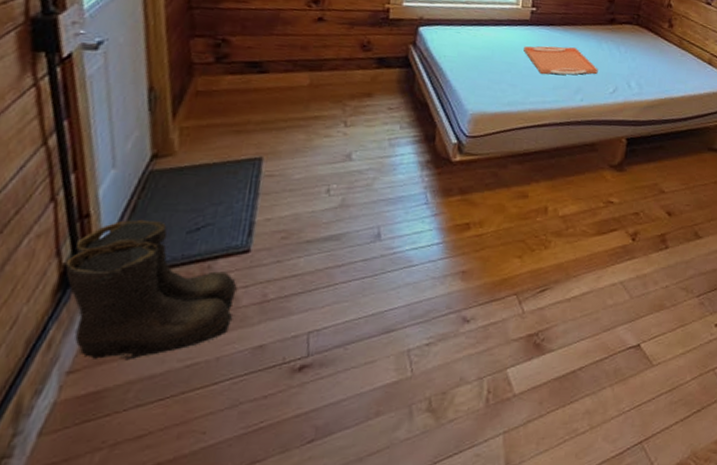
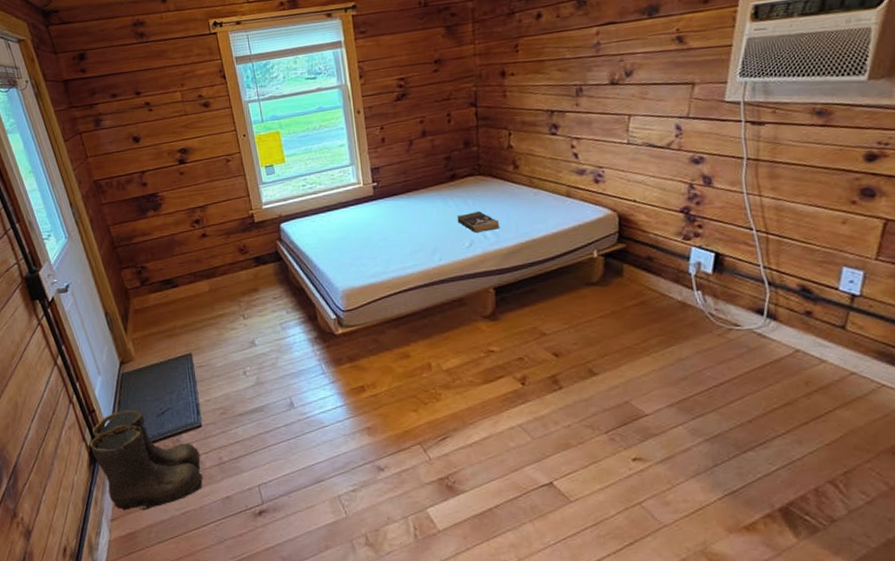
serving tray: present [524,45,598,75] -> none [374,211,450,242]
book: none [606,59,645,81] -> present [456,210,499,233]

